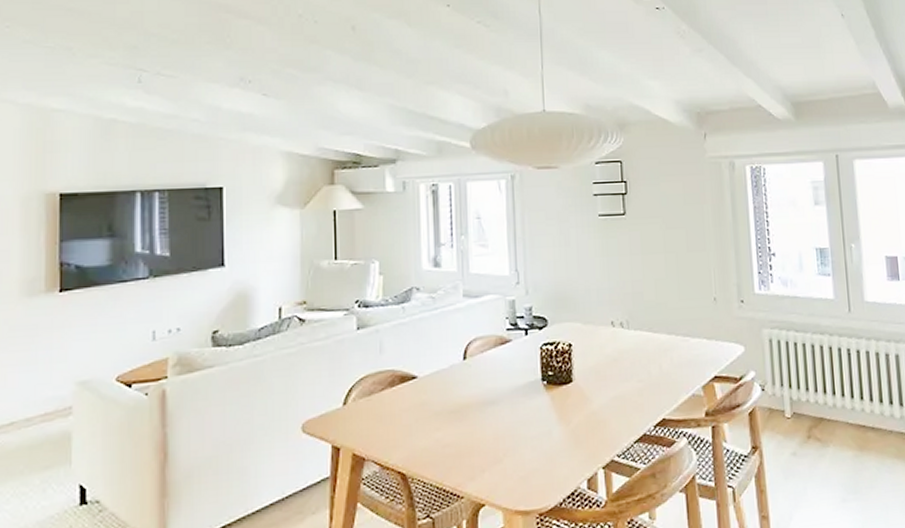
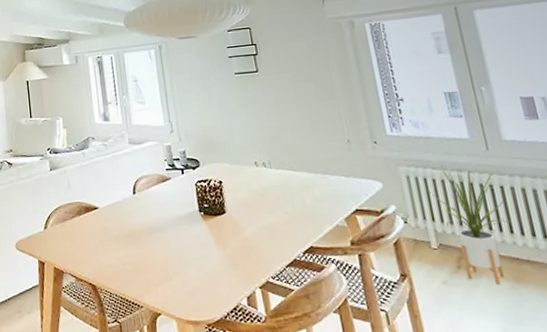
house plant: none [787,327,862,455] -> present [426,165,511,286]

